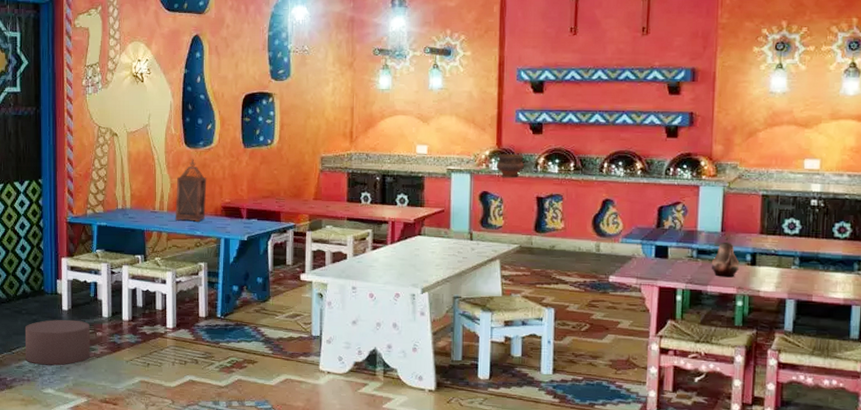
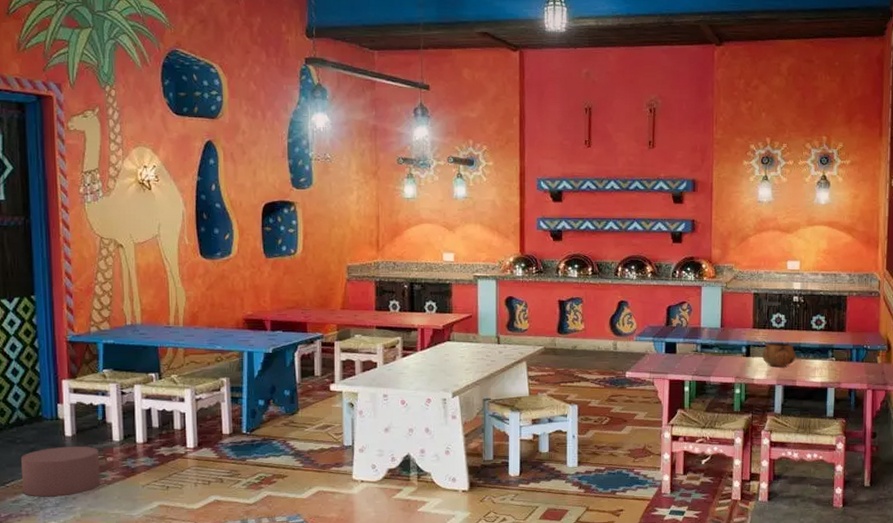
lantern: present [175,159,207,222] -> none [192,270,227,336]
ceramic pot: present [495,153,525,179] -> none [519,259,547,284]
teapot: present [711,237,740,278] -> none [713,332,737,368]
decorative bowl: none [770,251,813,280] -> present [762,342,796,368]

